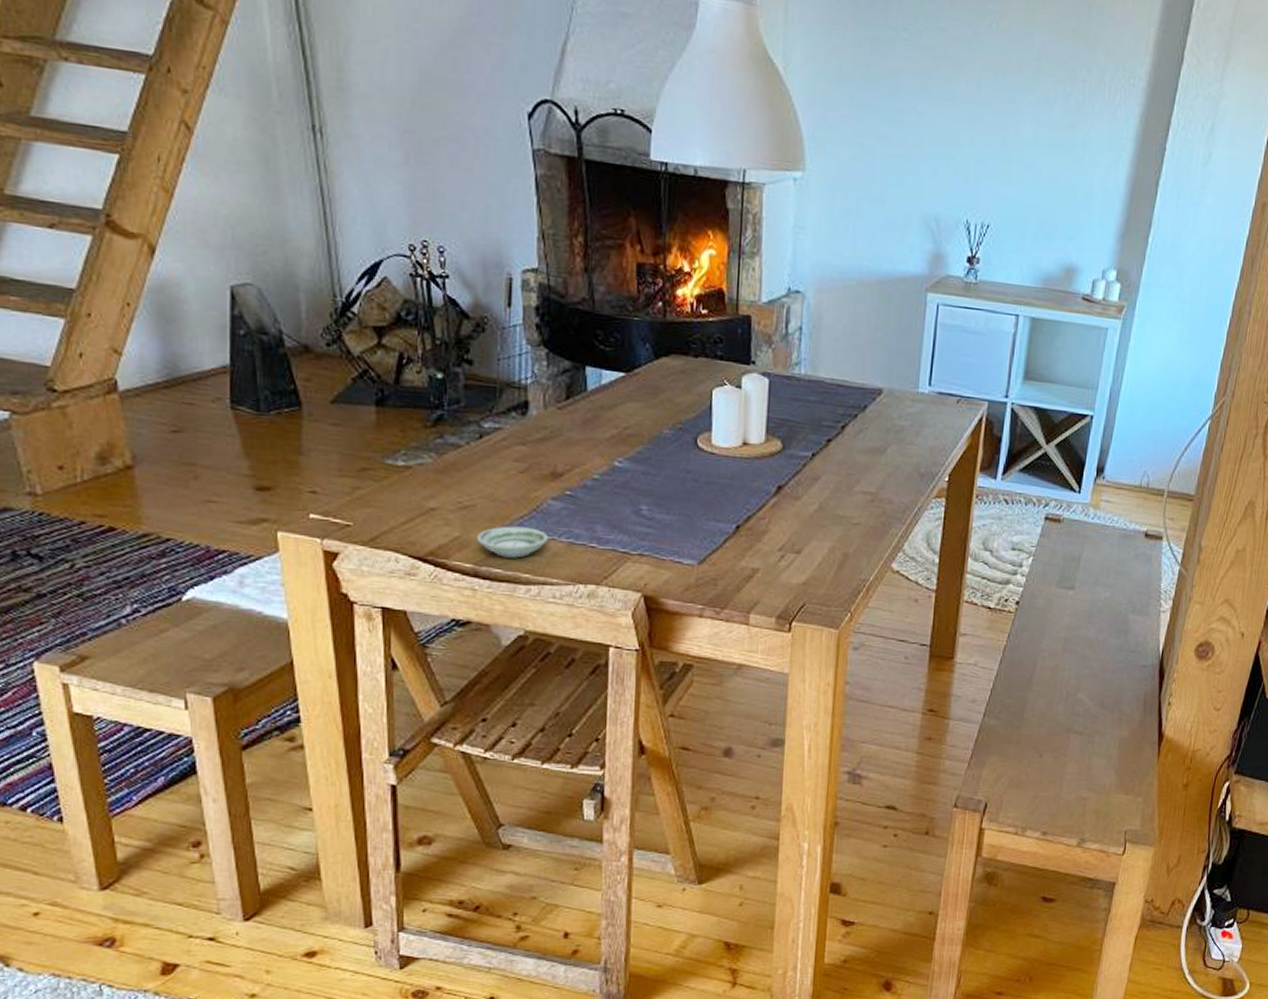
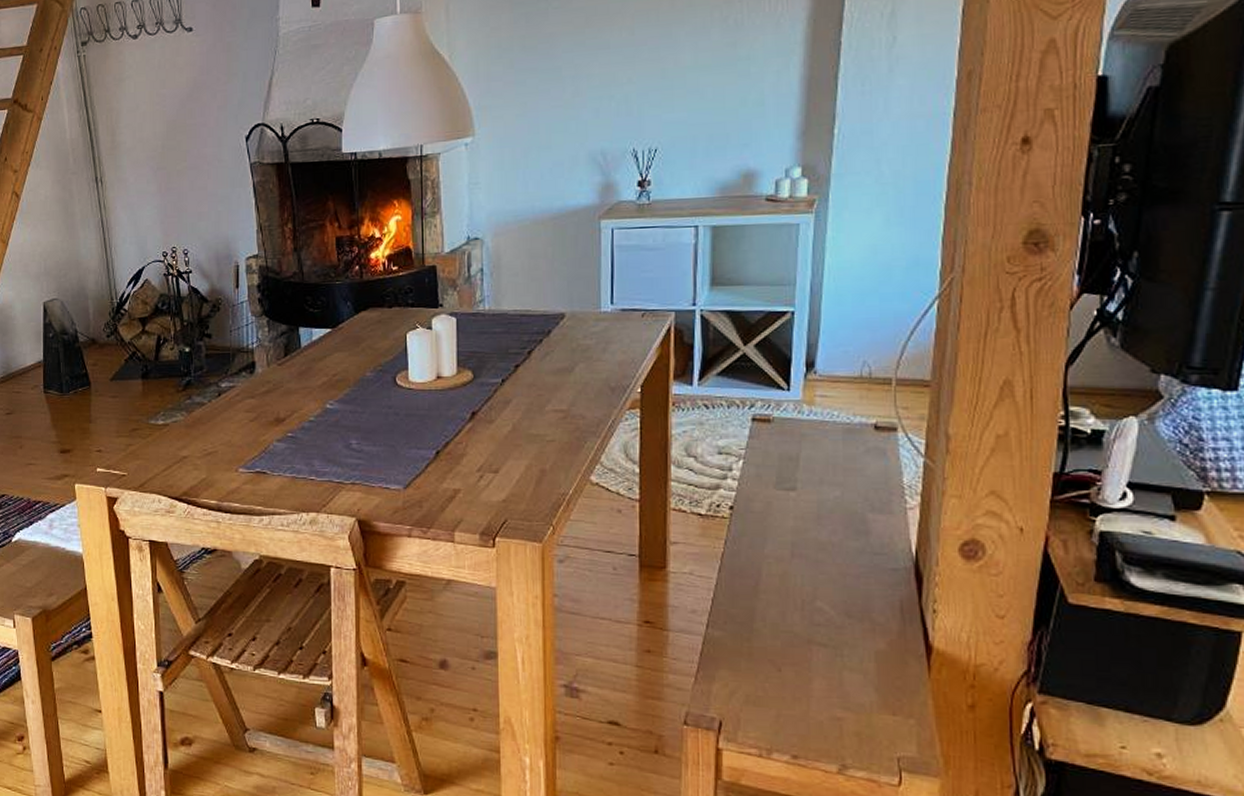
saucer: present [476,526,548,558] -> none [219,466,275,493]

